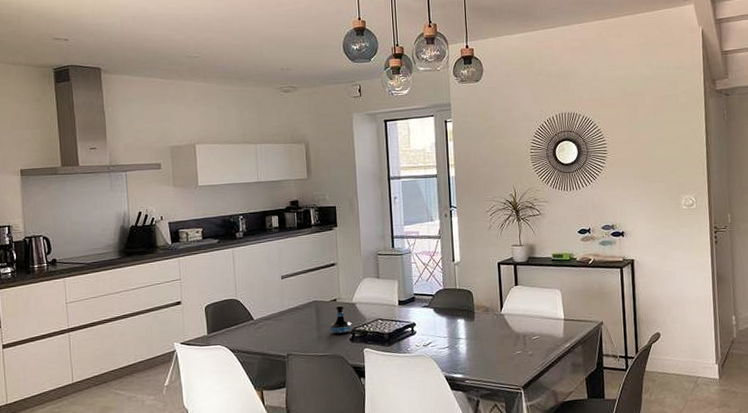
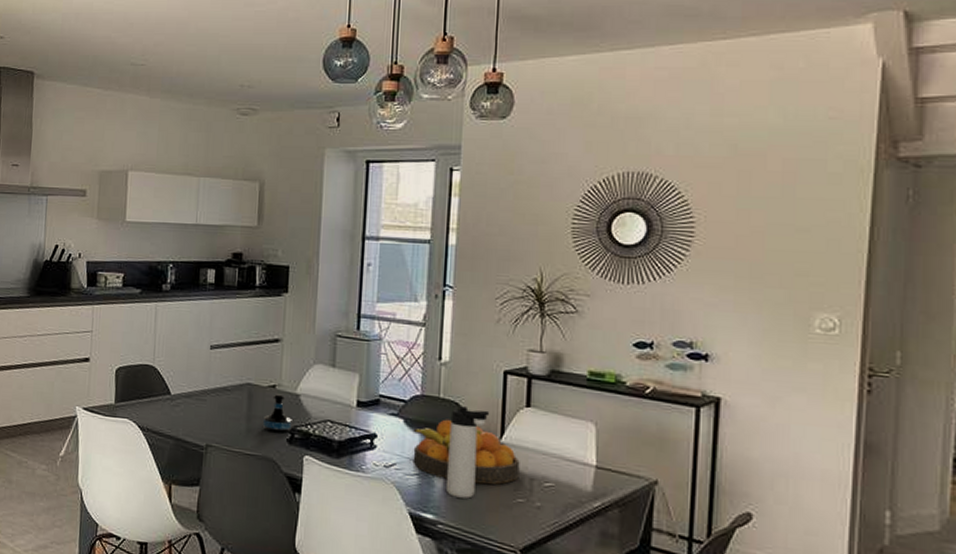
fruit bowl: none [440,303,516,347] -> present [413,419,520,484]
thermos bottle: none [465,292,492,359] -> present [445,406,490,499]

